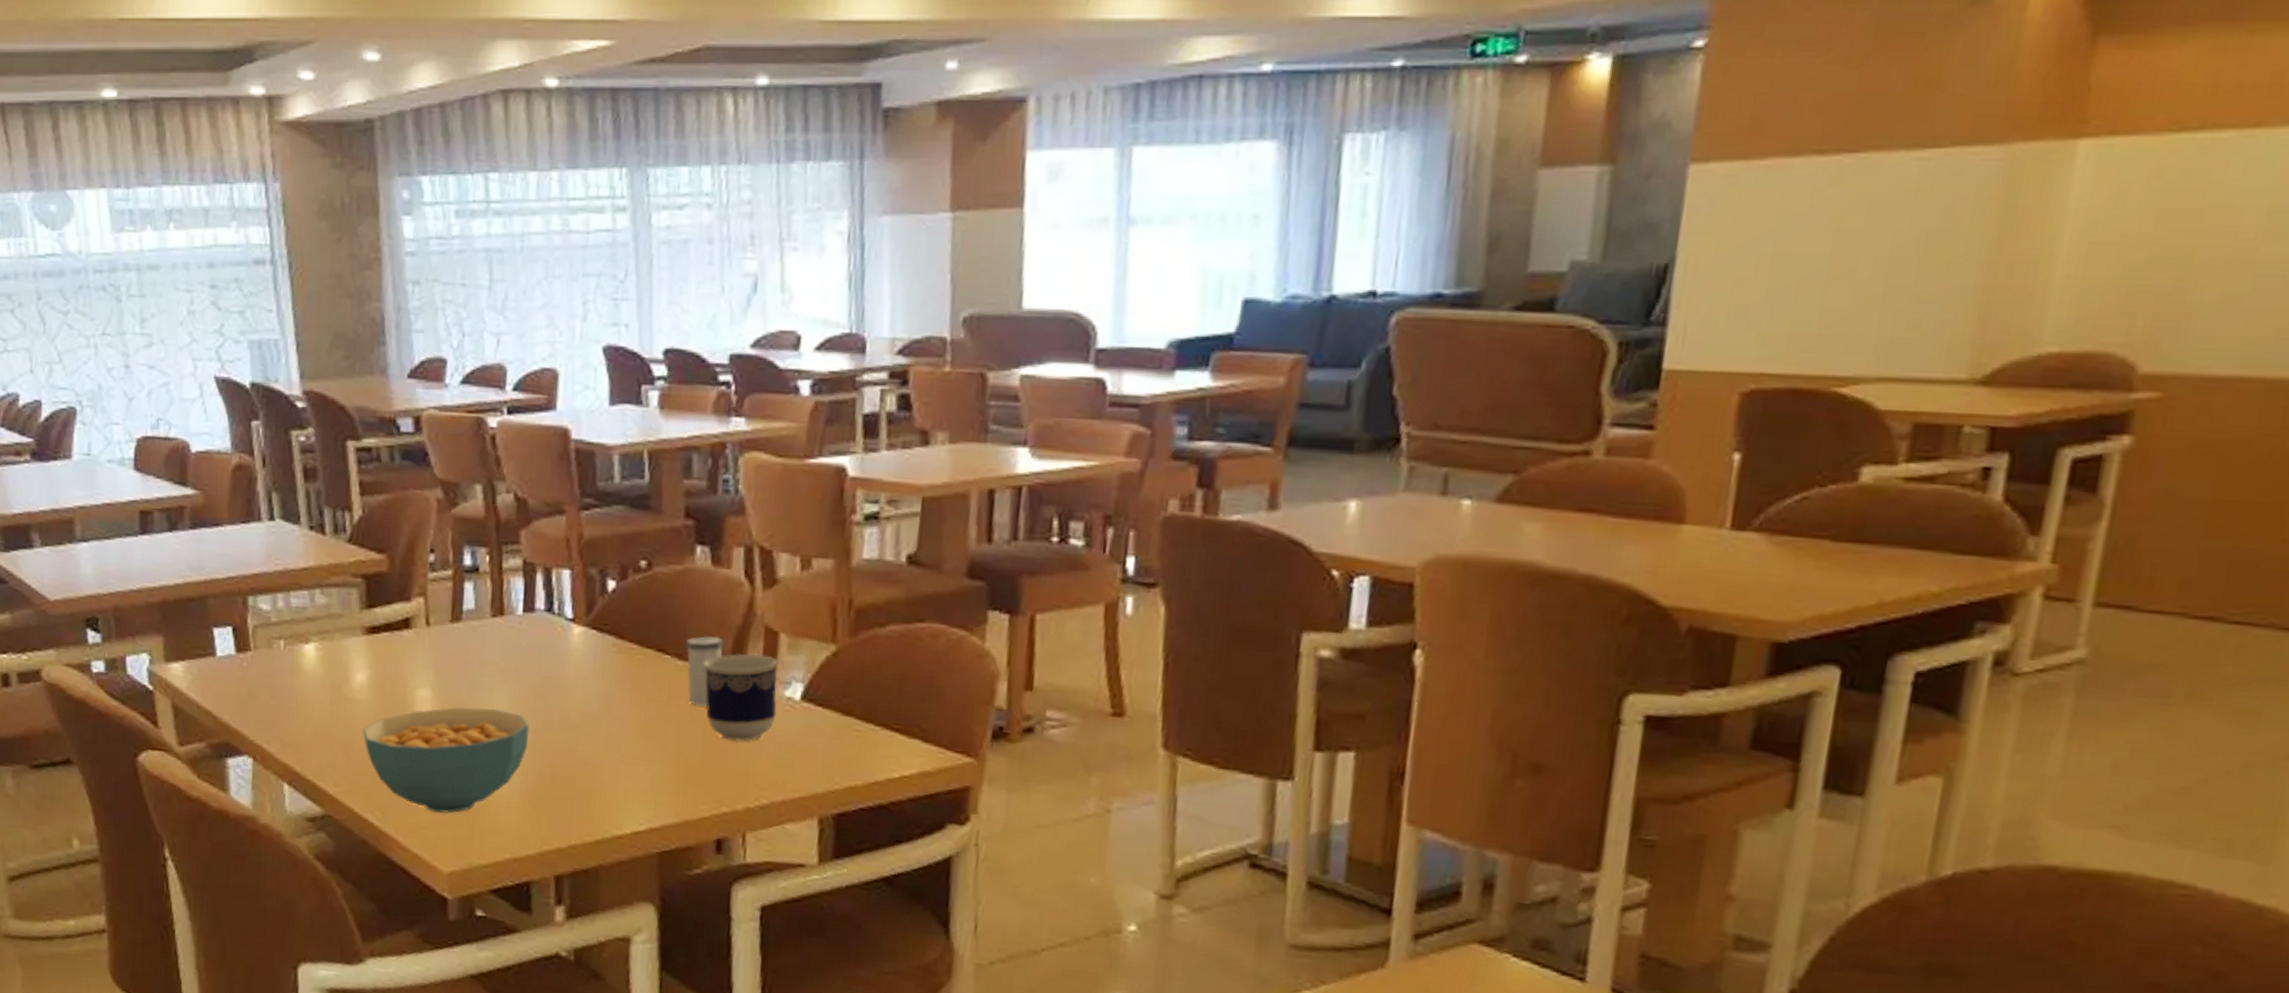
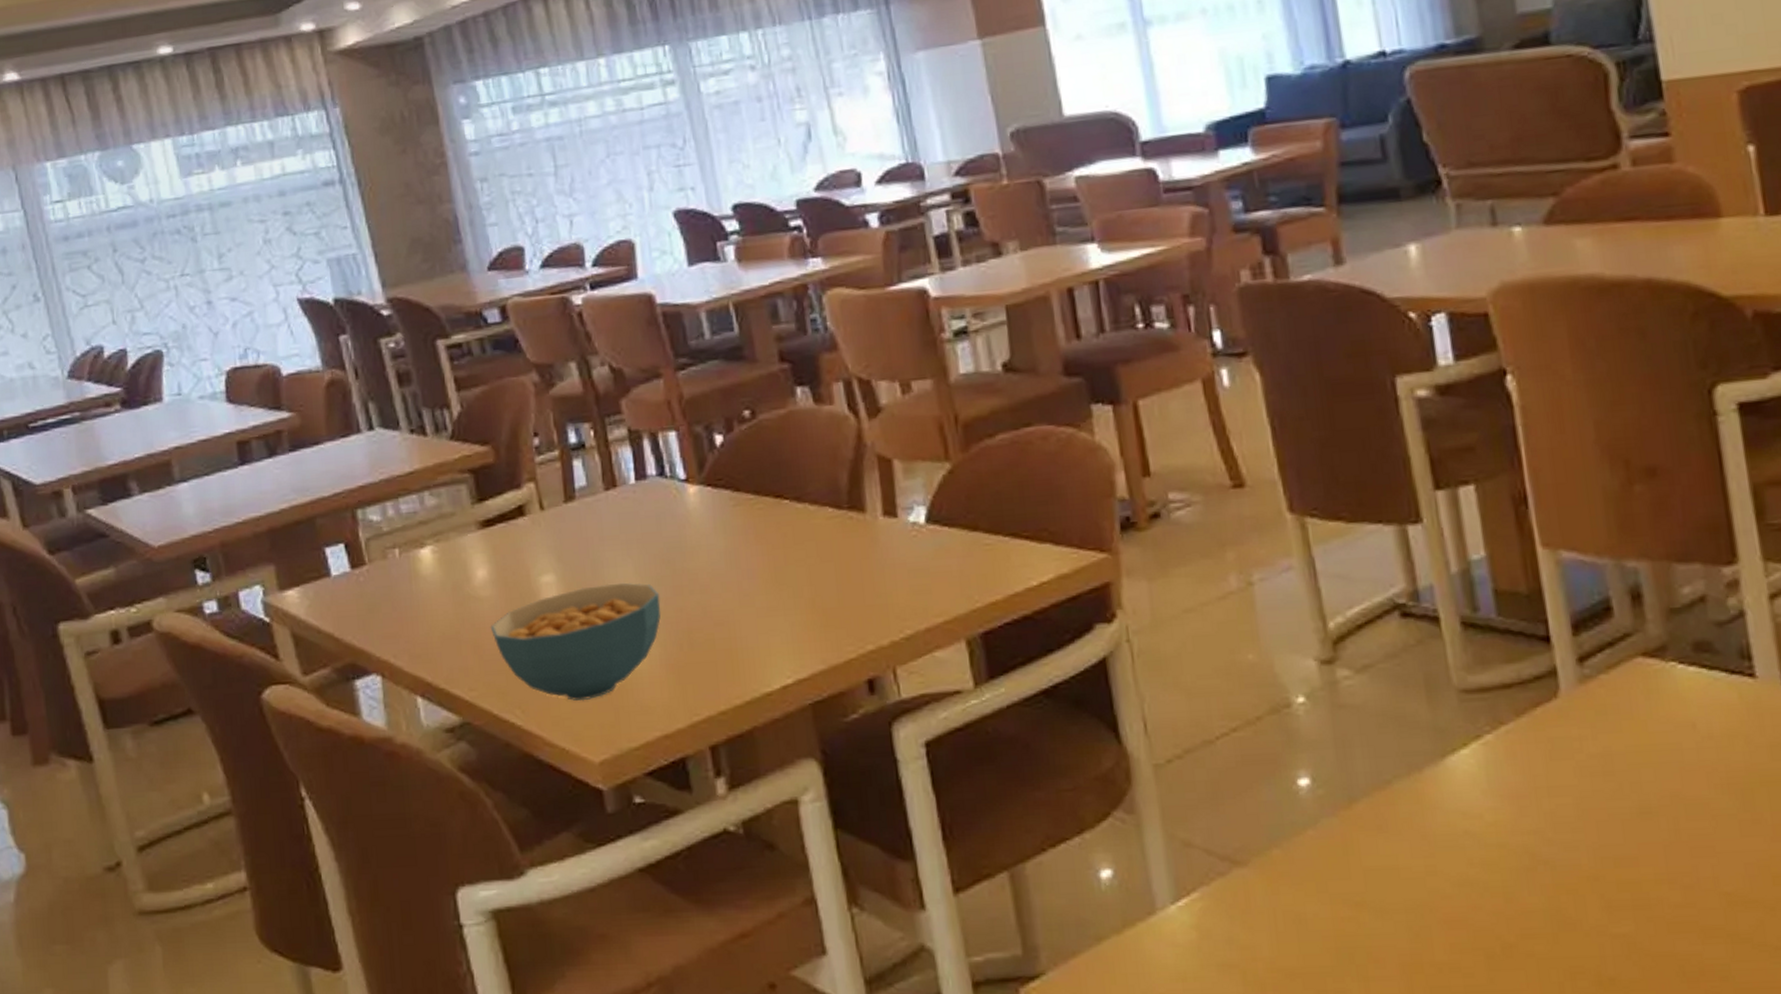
salt shaker: present [685,636,724,707] -> none [801,472,841,546]
cup: present [703,653,778,742] -> none [822,484,905,577]

